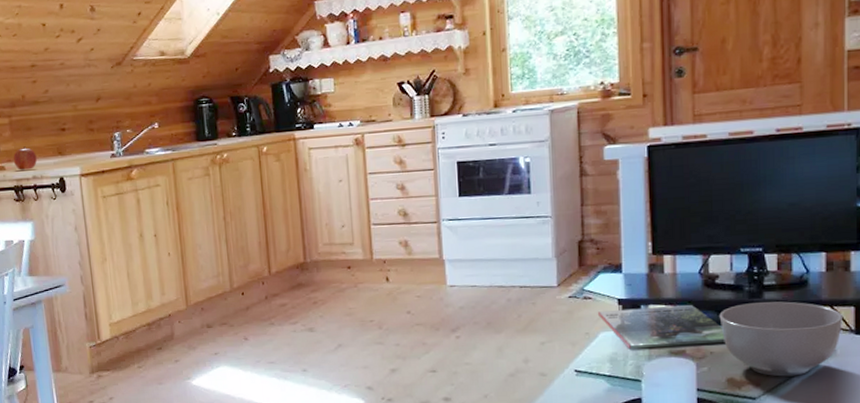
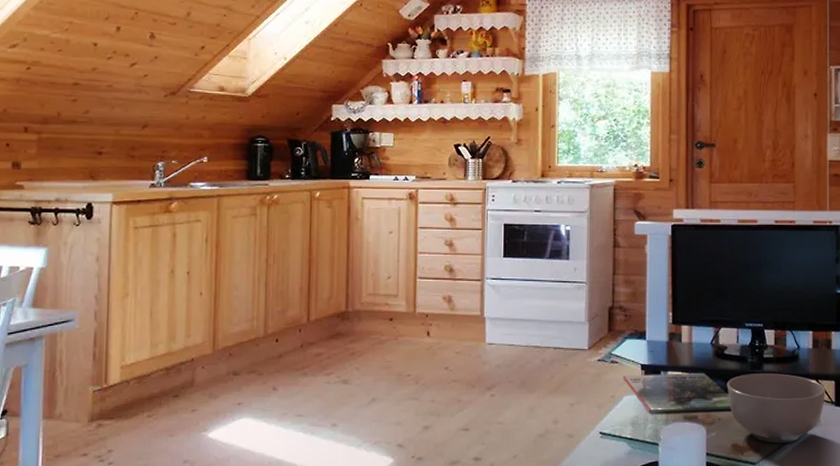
fruit: present [13,146,38,170] -> none [35,166,65,191]

